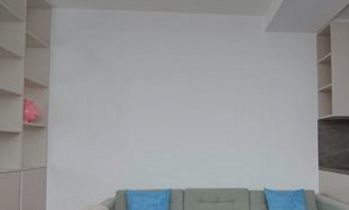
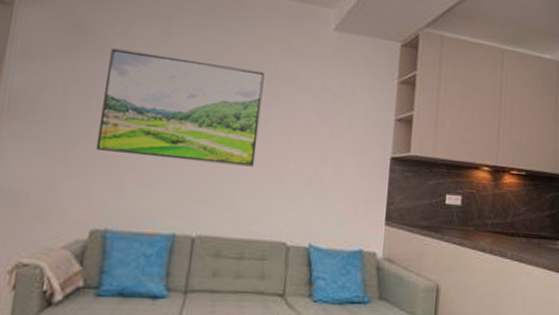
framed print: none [113,67,219,138] -> present [95,48,265,167]

